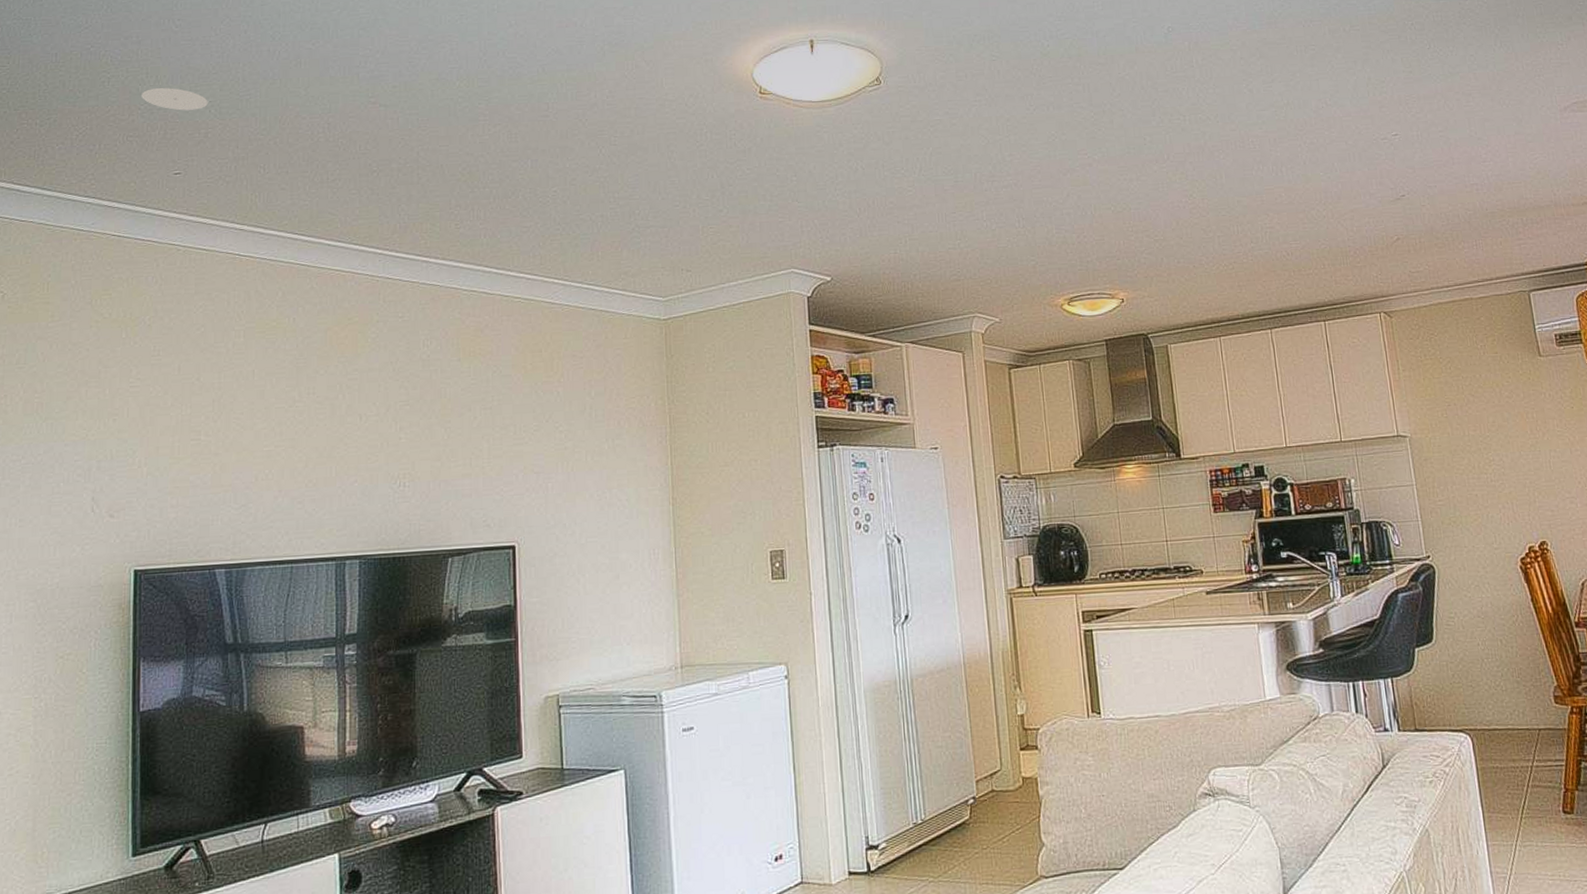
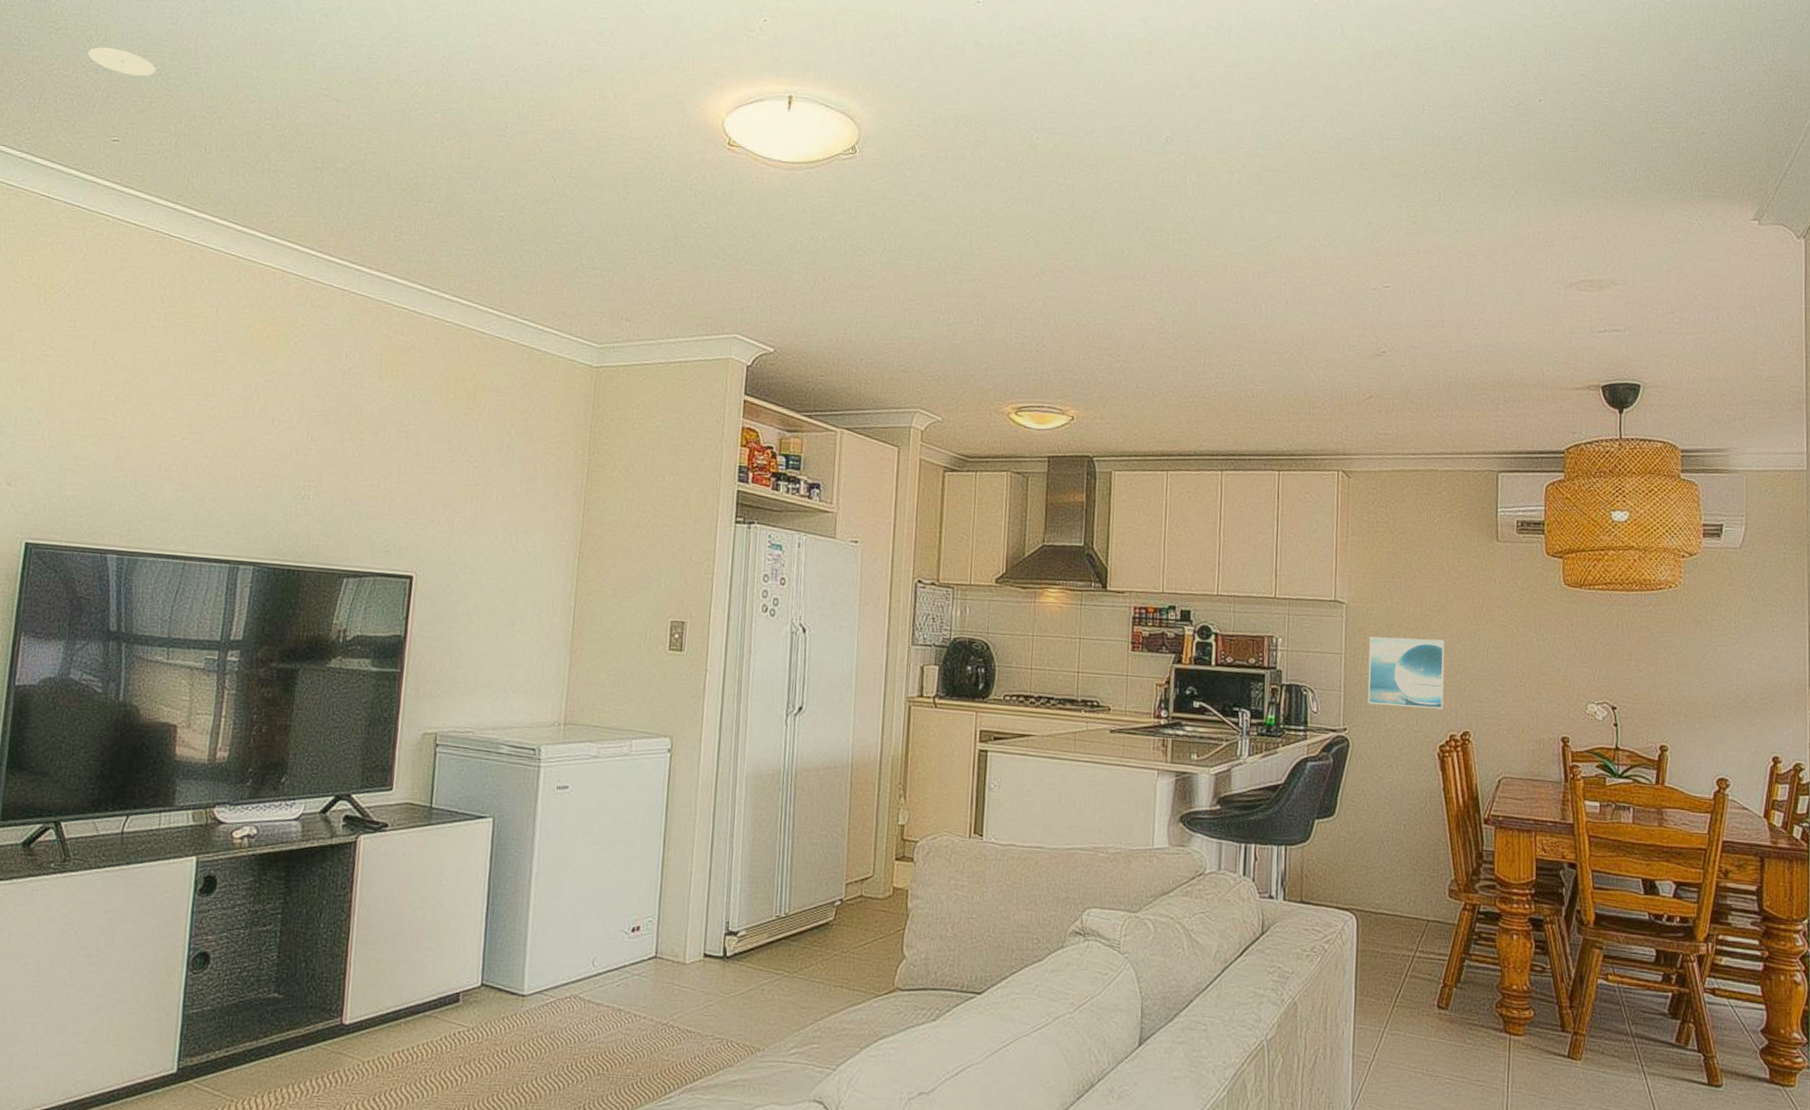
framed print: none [1436,457,1517,530] -> present [1368,636,1445,709]

